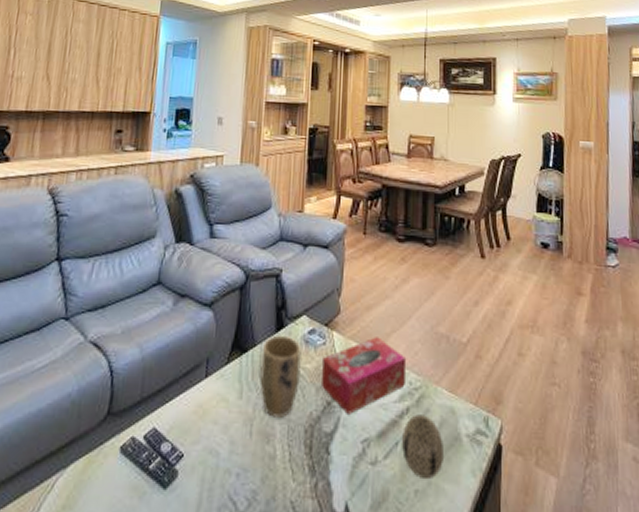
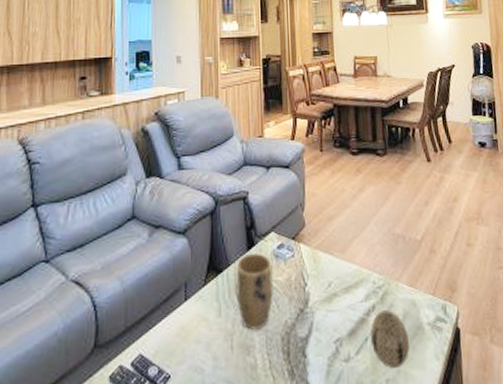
tissue box: present [320,337,407,414] -> none [291,244,370,318]

